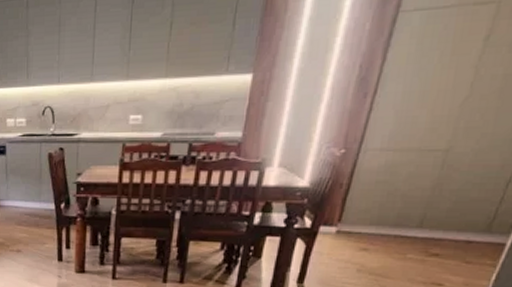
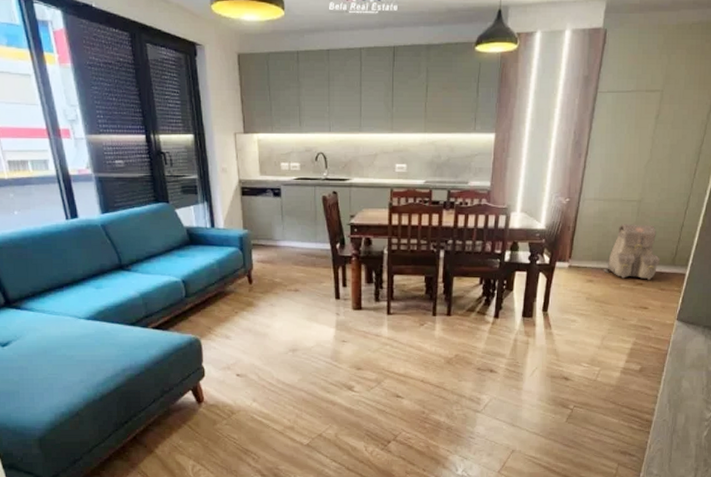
backpack: none [384,180,469,250] -> present [603,224,660,280]

